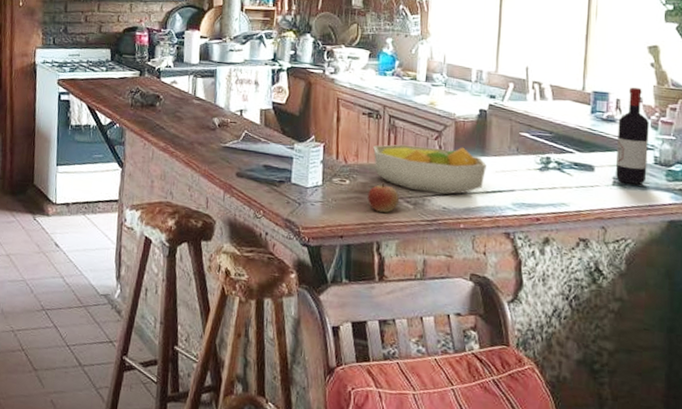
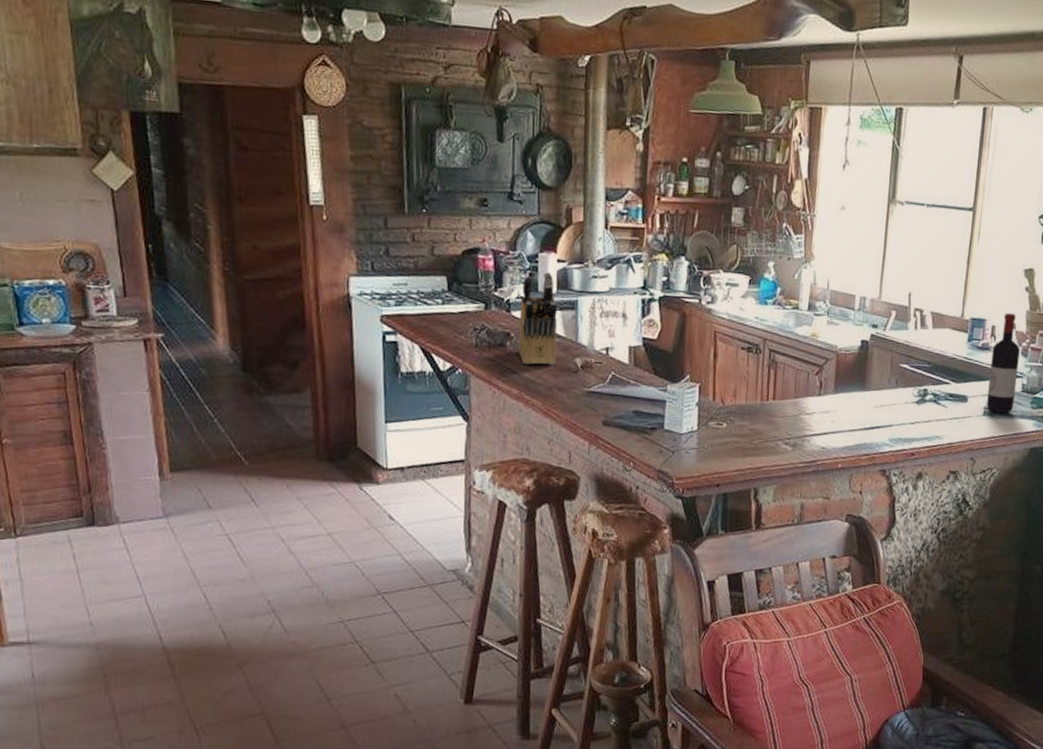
knife block: none [166,46,200,123] -> present [518,272,558,366]
apple: present [367,182,399,213] -> none [745,423,778,456]
fruit bowl: present [373,144,487,194] -> none [752,381,866,433]

